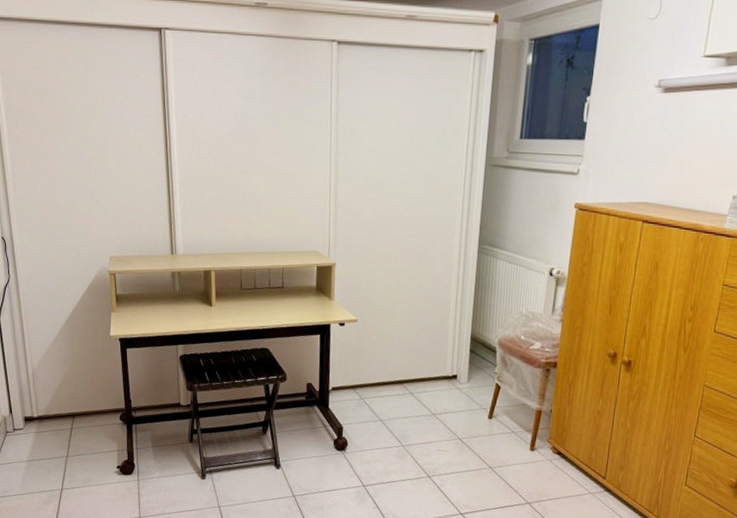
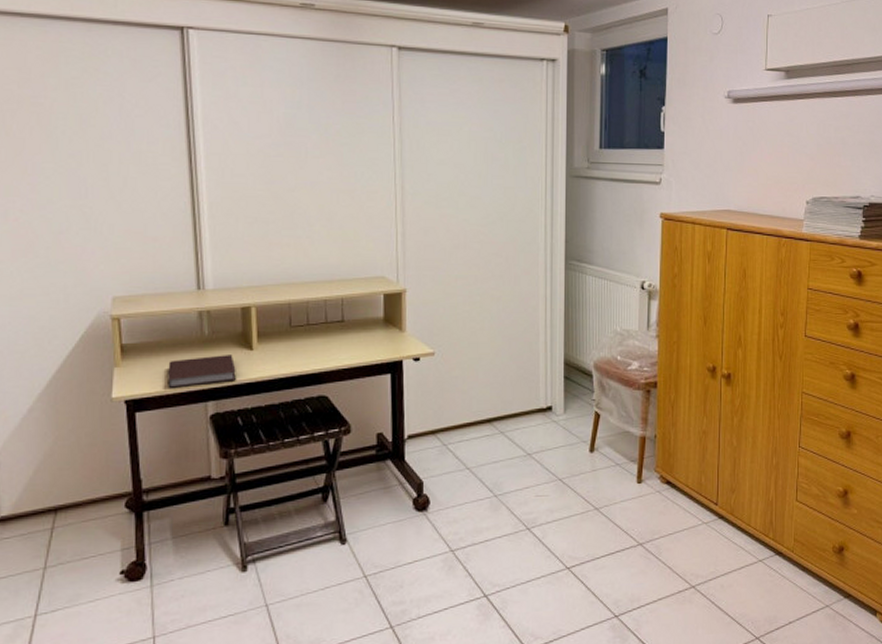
notebook: none [149,308,199,332] -> present [168,355,236,388]

